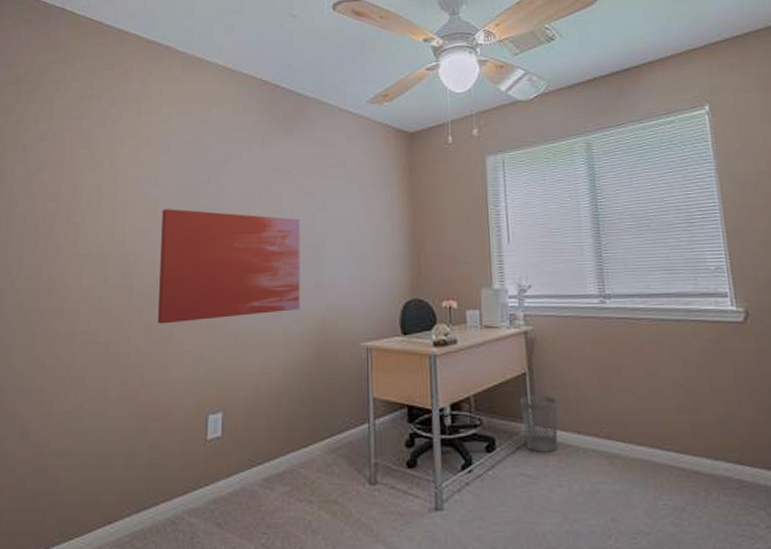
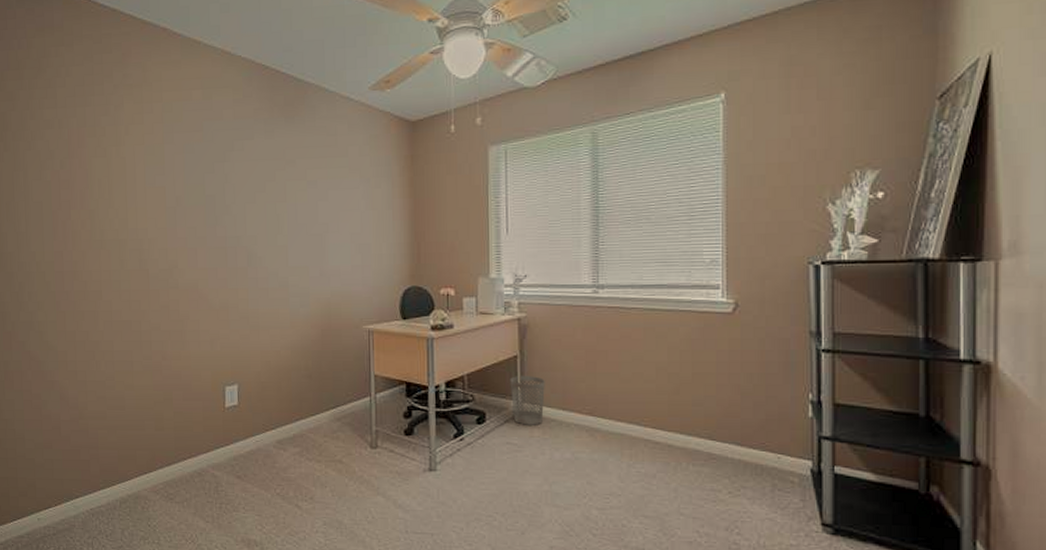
wall art: present [158,209,300,324] -> none [171,197,306,306]

